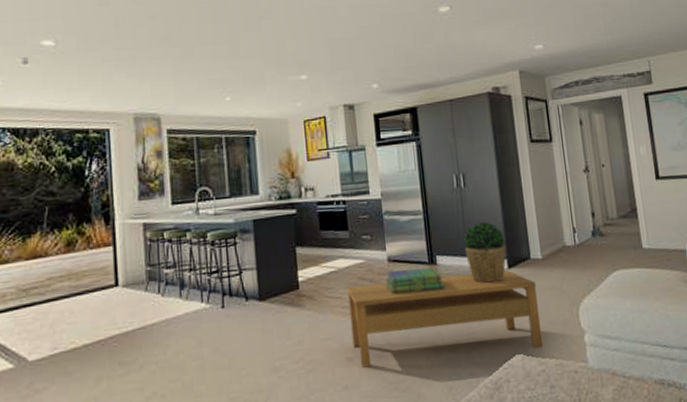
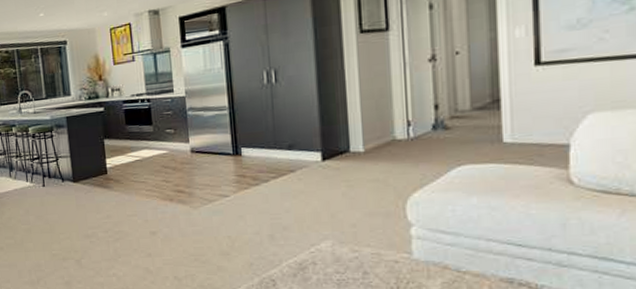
coffee table: present [346,270,544,368] -> none [150,163,359,241]
stack of books: present [385,267,445,294] -> none [188,158,249,181]
potted plant: present [464,221,506,283] -> none [272,115,321,174]

